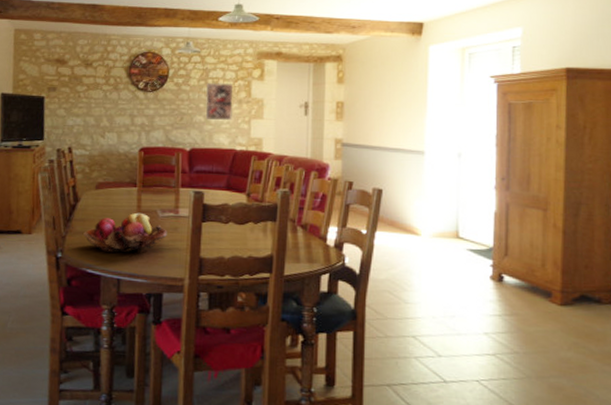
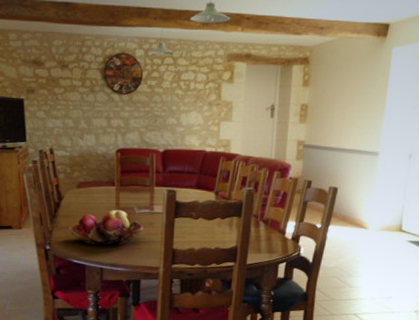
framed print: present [205,82,233,121] -> none [177,84,204,123]

